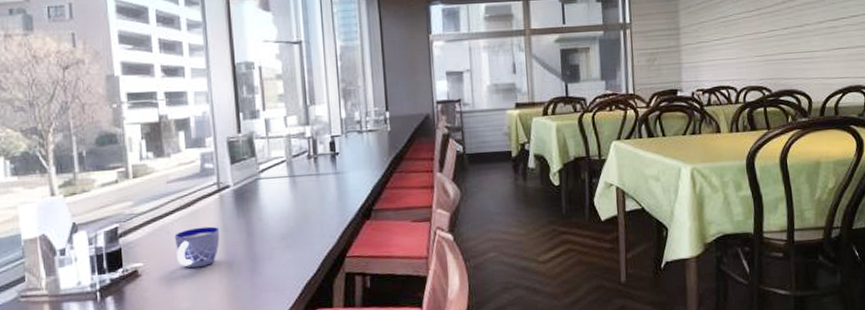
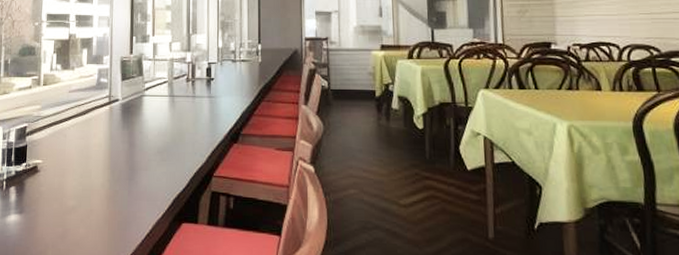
cup: present [174,226,220,269] -> none [69,134,107,170]

